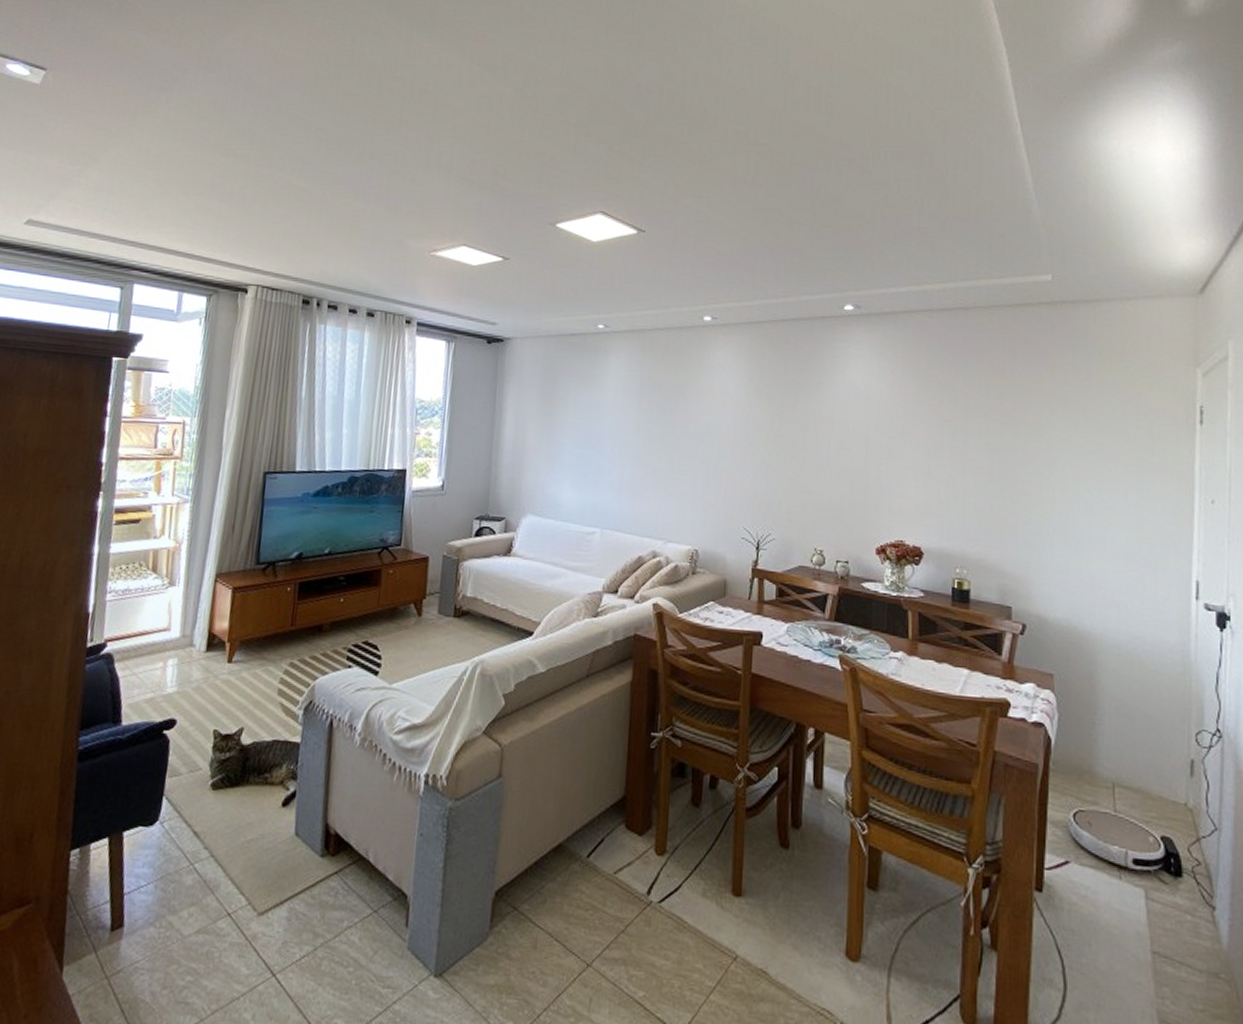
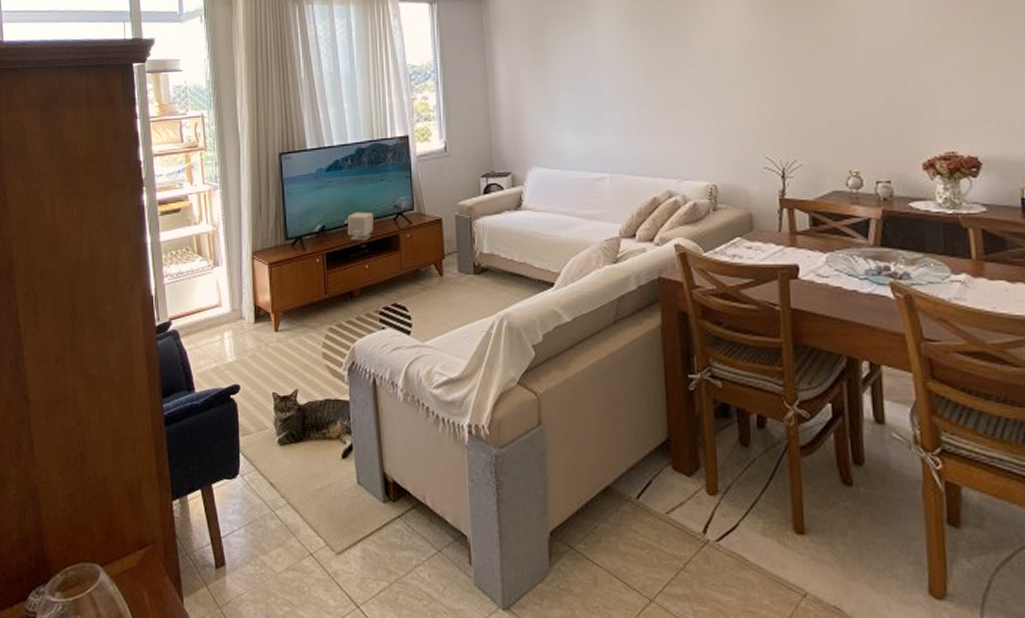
speaker: none [326,541,357,573] -> present [347,212,374,241]

